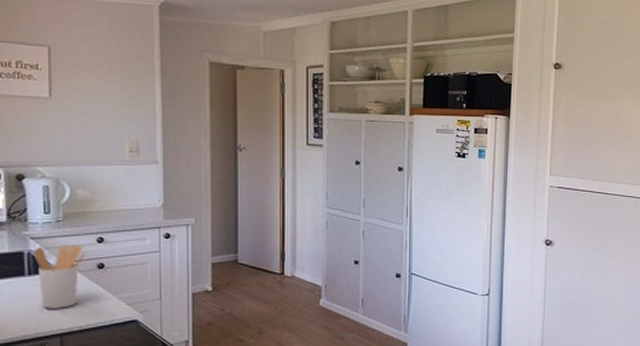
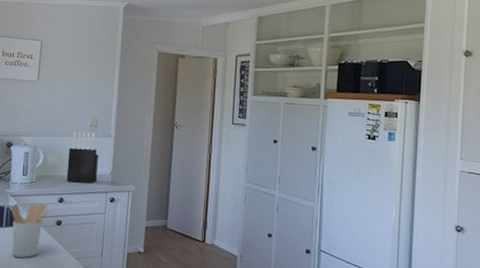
knife block: none [103,159,144,219] -> present [66,132,99,183]

